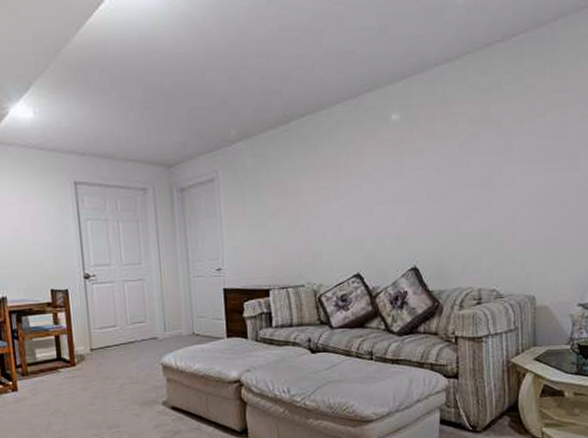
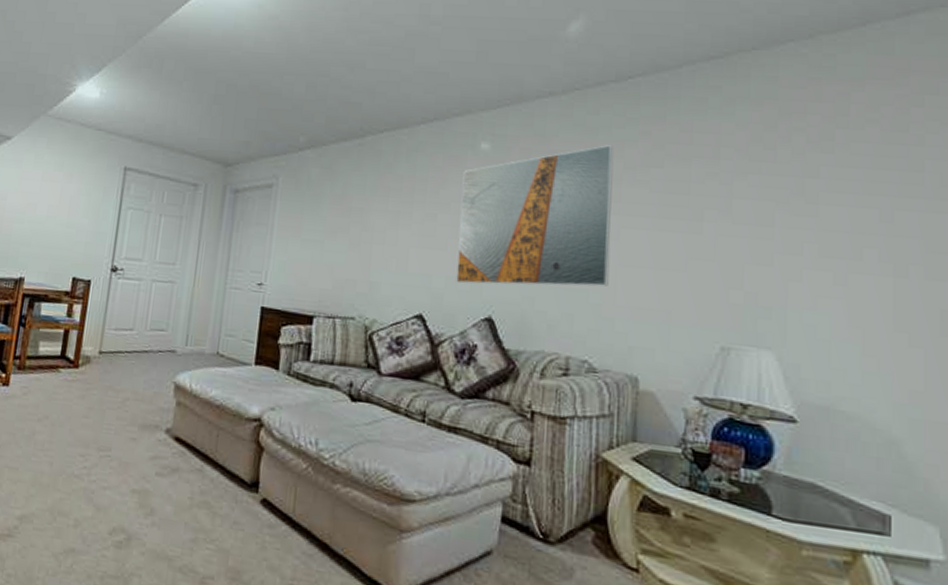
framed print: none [379,102,507,242] -> present [456,145,614,287]

